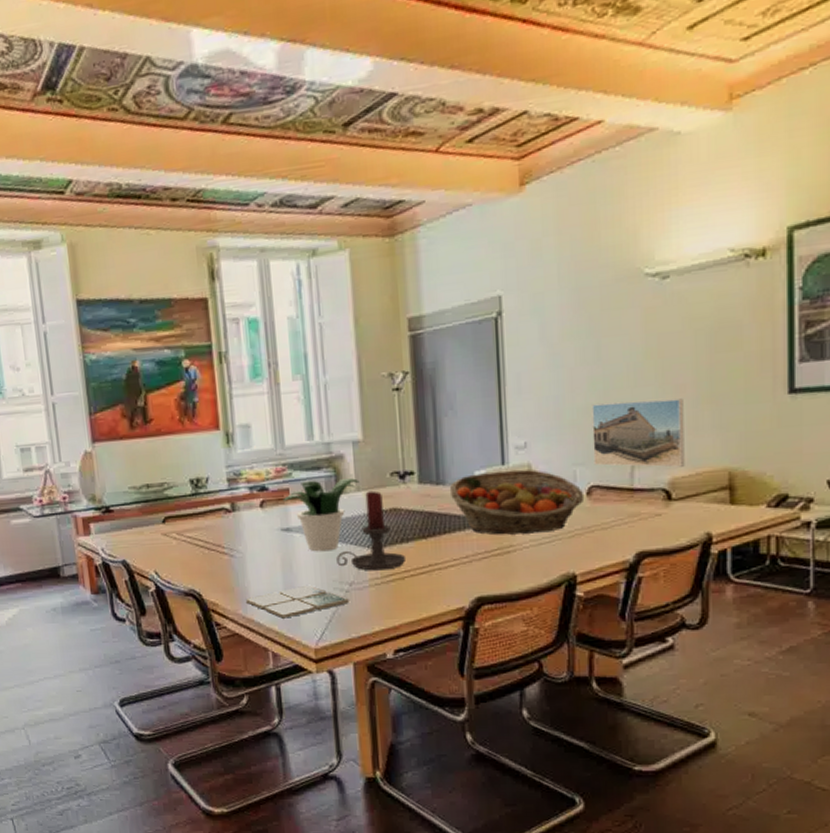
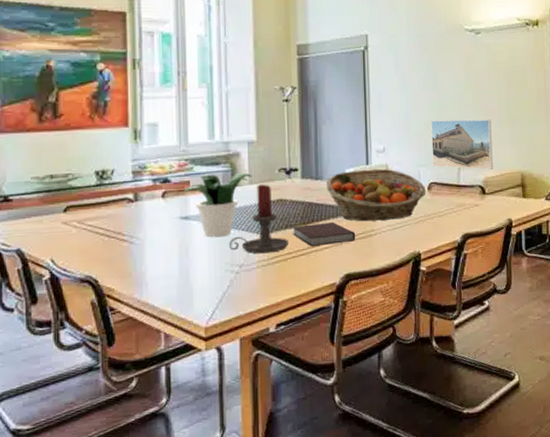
drink coaster: present [245,585,349,619] -> none [141,268,238,301]
notebook: none [408,535,489,563] -> present [292,221,356,246]

